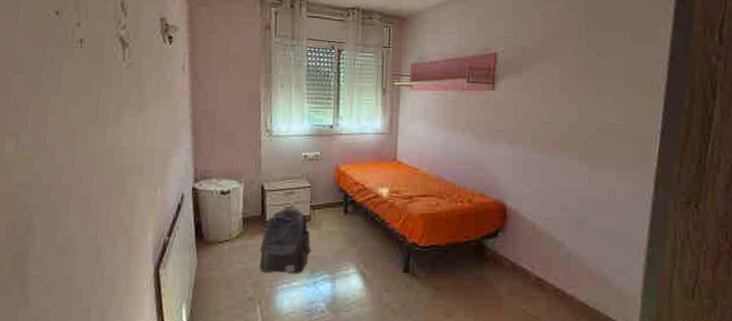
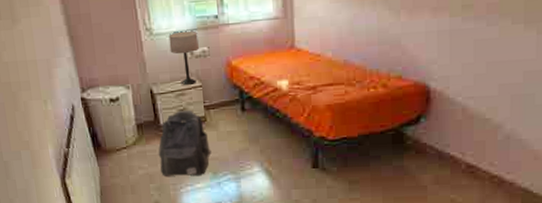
table lamp: none [285,136,313,186] -> present [168,30,199,86]

